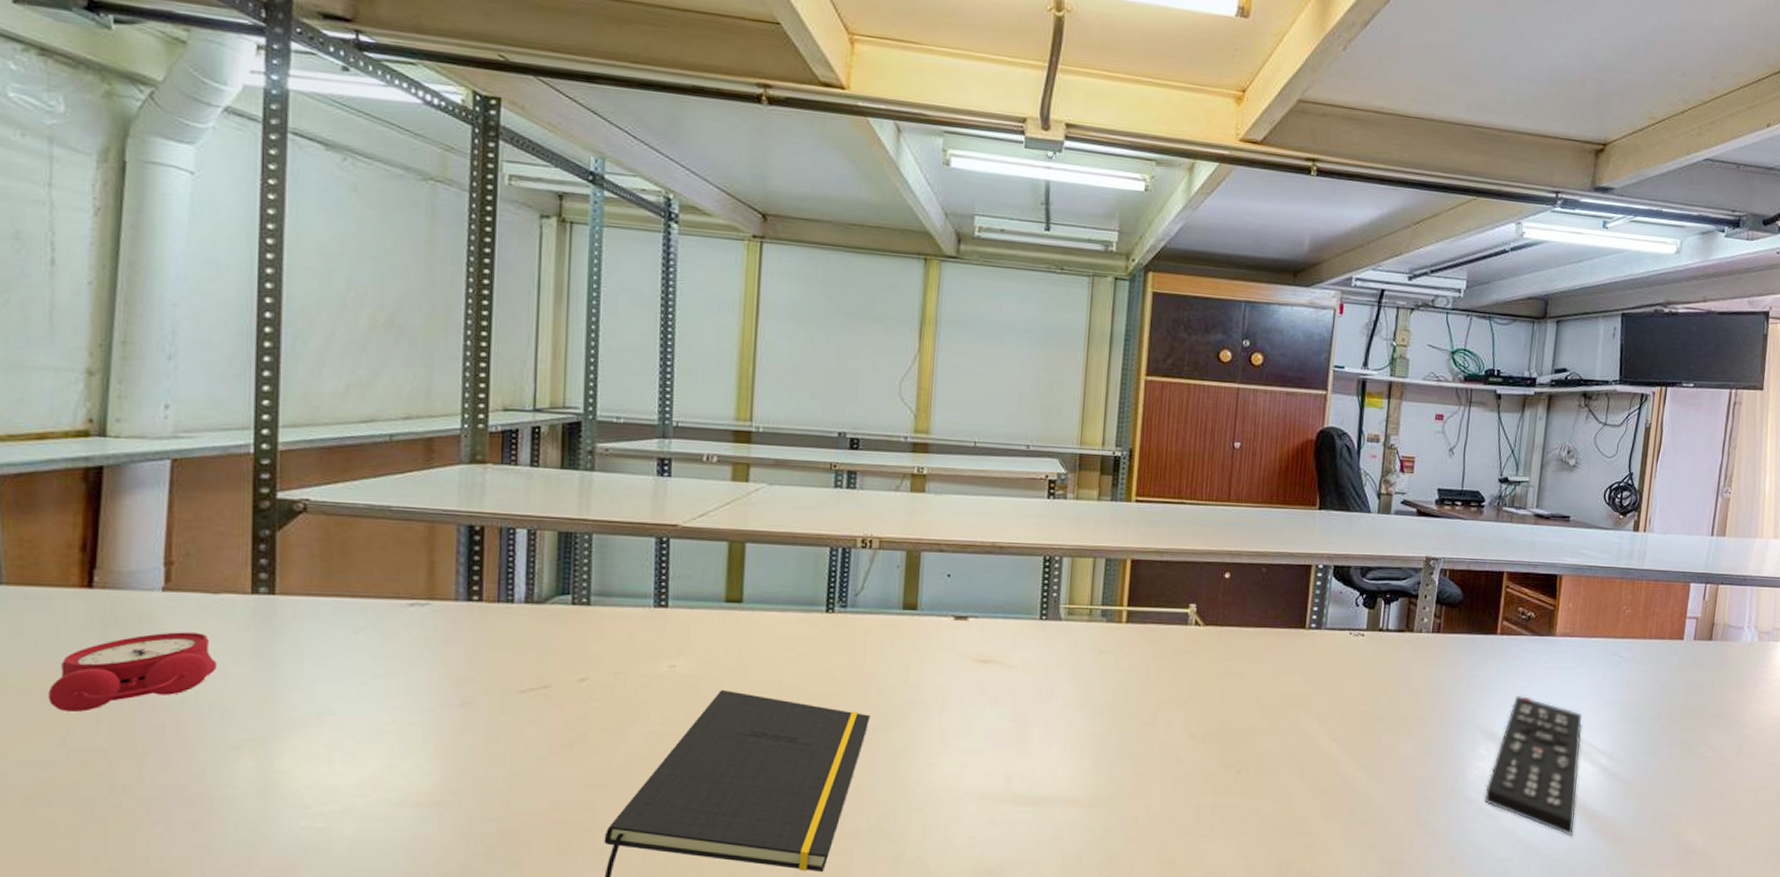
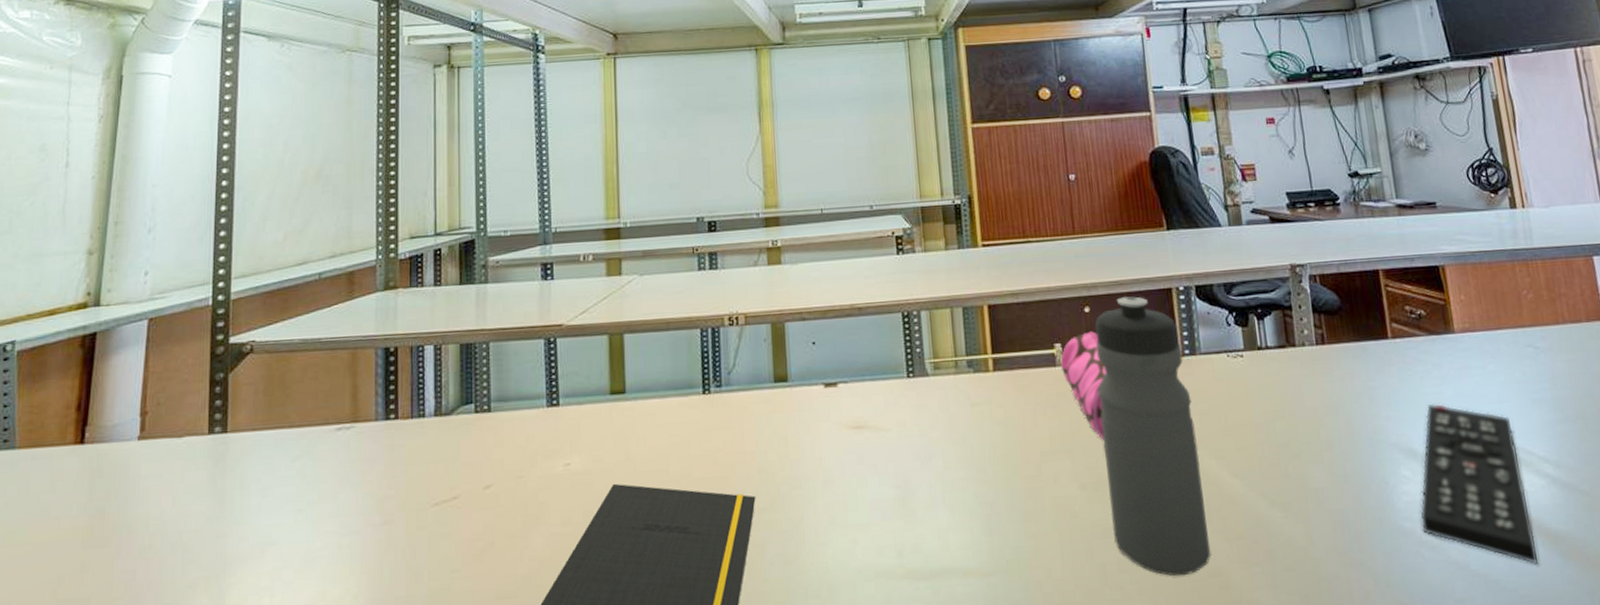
alarm clock: present [48,632,217,712] -> none [45,476,180,564]
pencil case: none [1192,596,1235,697] -> present [1061,331,1106,440]
water bottle: none [1213,568,1310,821] -> present [1094,296,1211,576]

